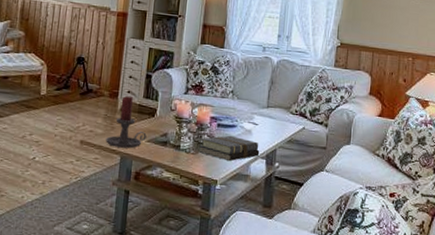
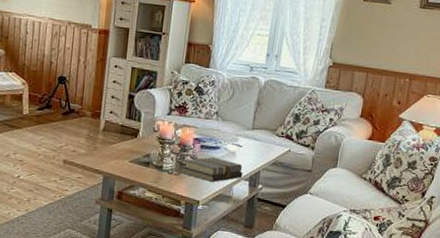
candle holder: present [106,96,147,149] -> none [88,116,129,169]

